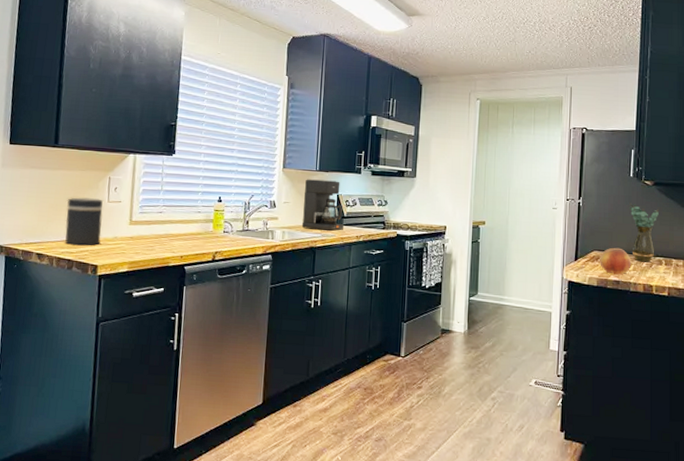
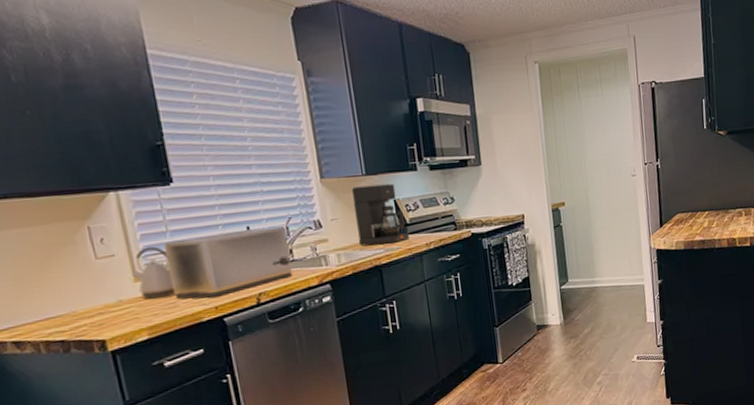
cylinder: present [65,197,103,246] -> none [36,257,101,323]
kettle: none [130,199,157,242] -> present [133,246,175,300]
toaster: none [154,198,247,249] -> present [163,227,293,300]
fruit: present [600,247,632,275] -> none [683,206,714,234]
vase: present [629,203,659,263] -> none [706,157,735,217]

